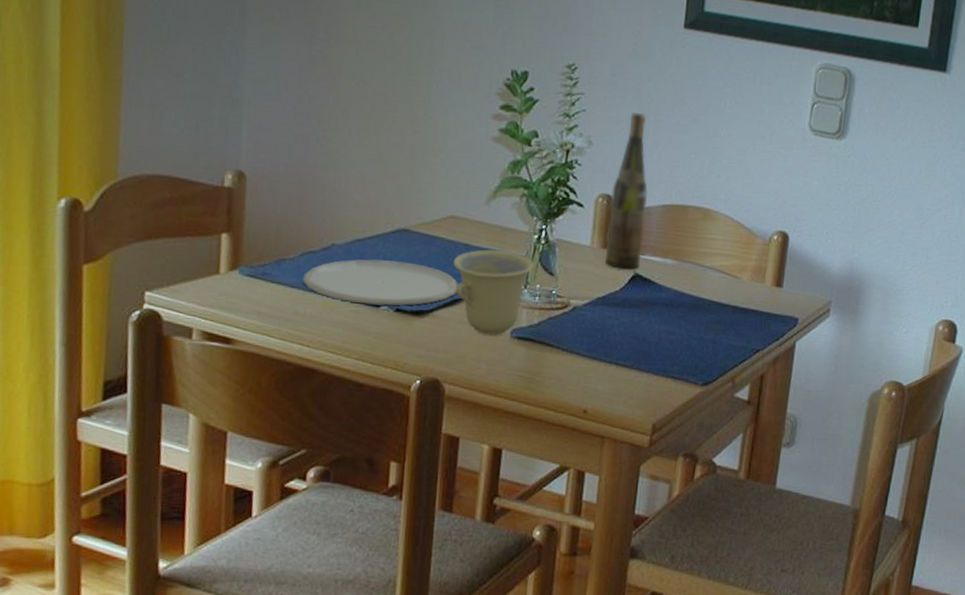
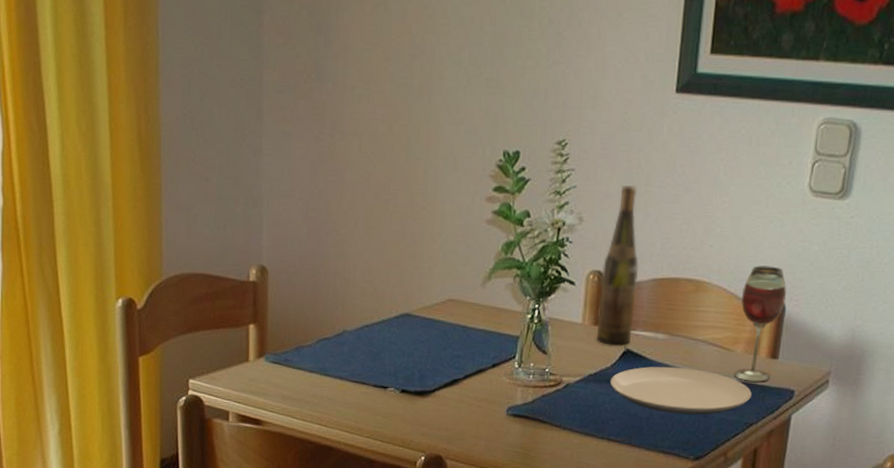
plate: present [302,259,459,306] -> none [319,343,458,387]
cup: present [453,249,535,336] -> none [452,330,528,414]
plate: none [618,291,758,341] -> present [610,366,752,415]
wineglass: none [742,197,790,309] -> present [735,265,787,382]

